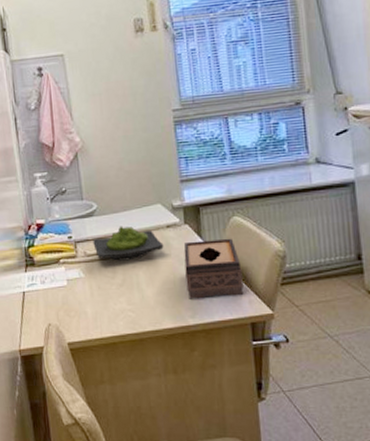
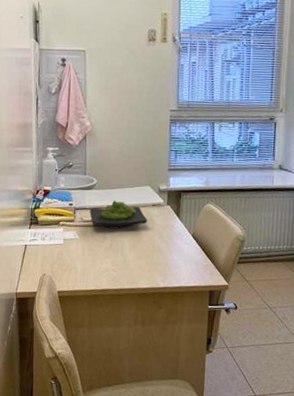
tissue box: present [184,238,244,299] -> none [162,220,208,268]

